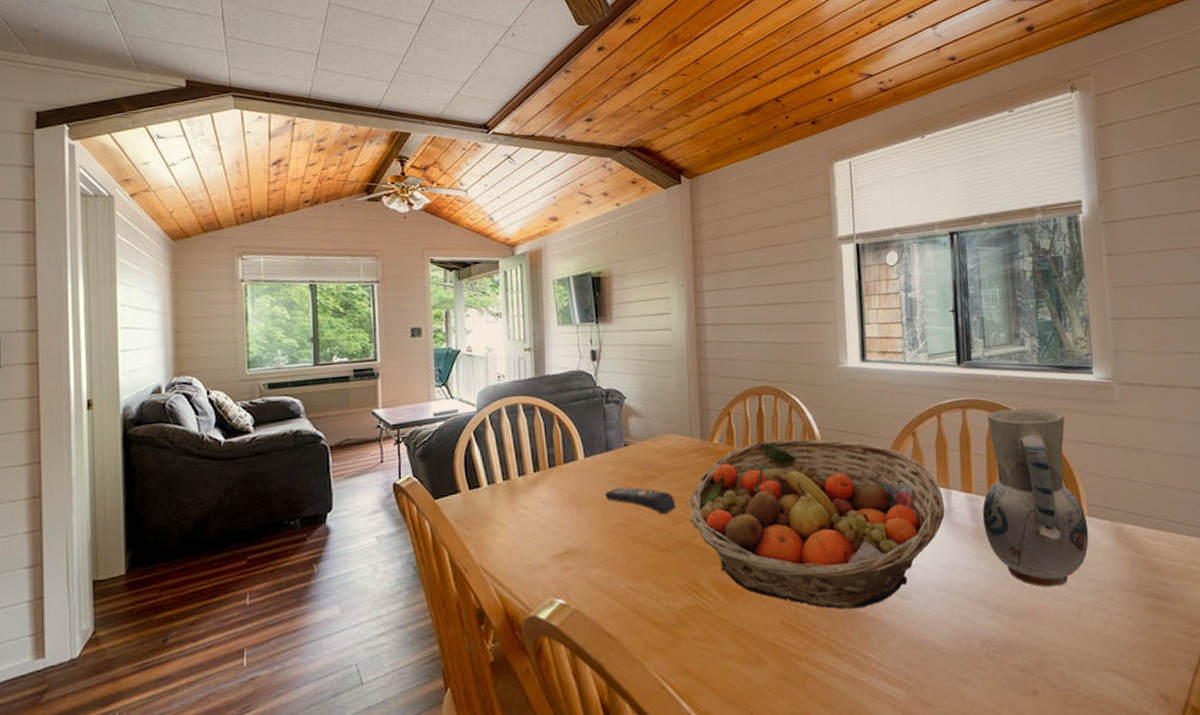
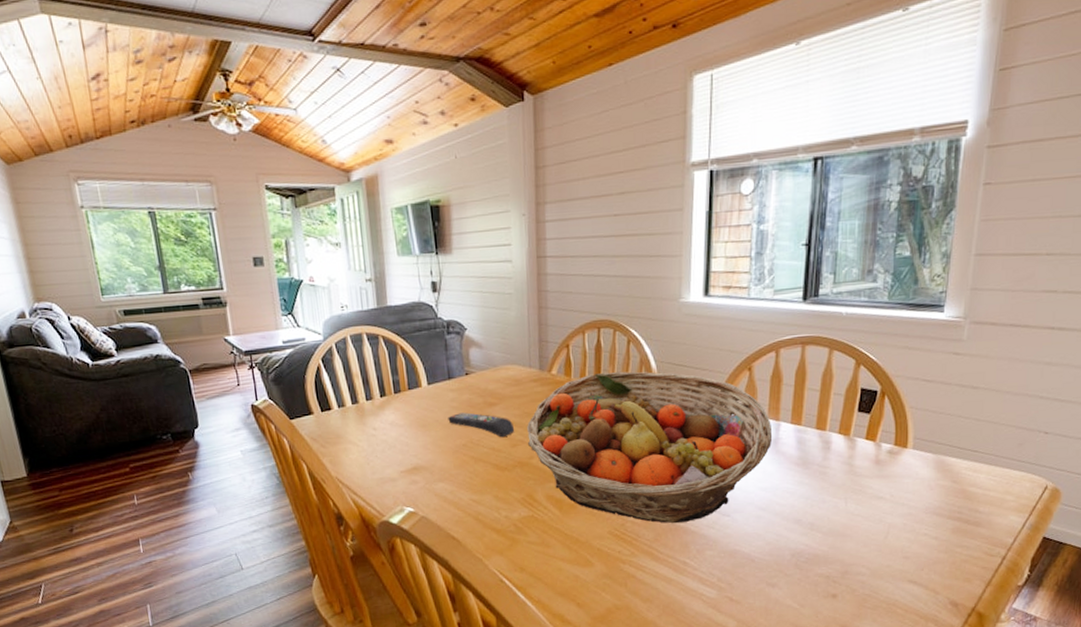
vase: present [982,408,1089,588] -> none [808,345,911,510]

